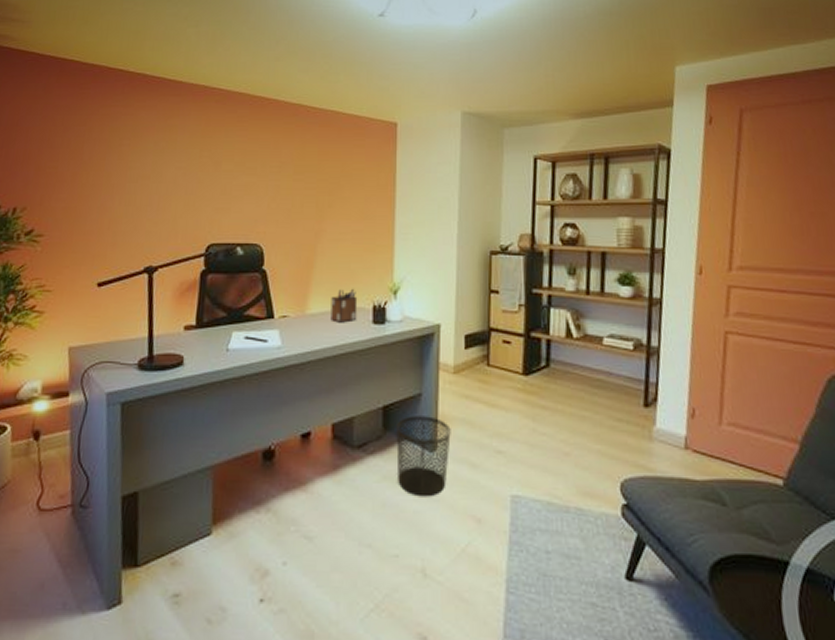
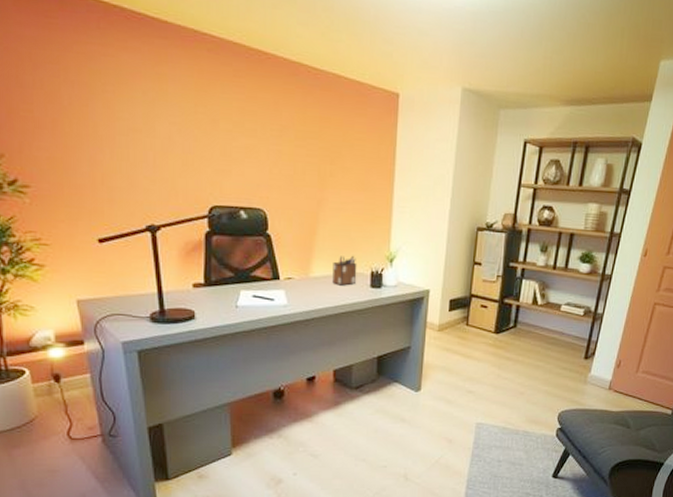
waste bin: present [396,416,451,497] -> none [387,364,433,425]

